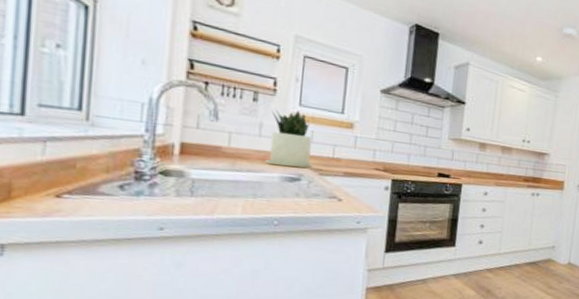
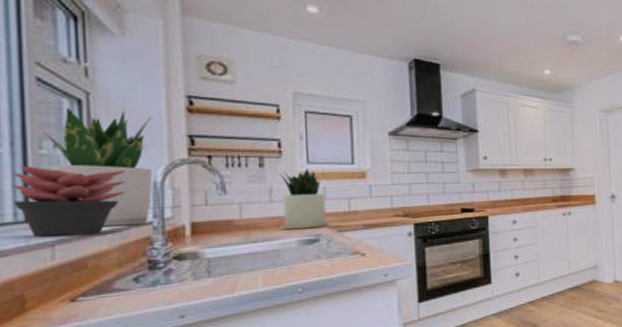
succulent plant: none [10,59,124,138] -> present [11,165,126,237]
planter: none [48,12,156,137] -> present [44,108,153,227]

